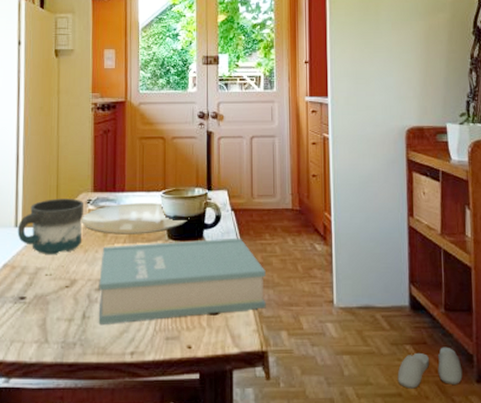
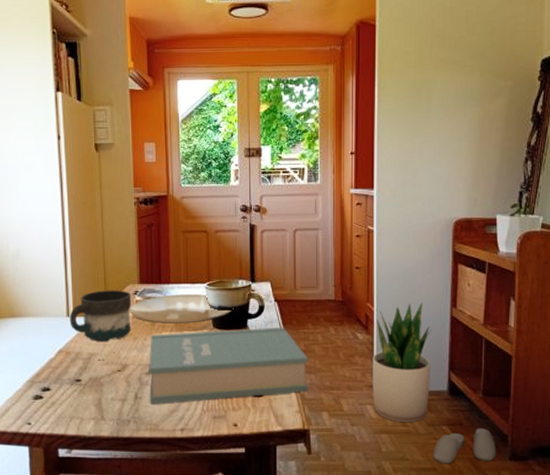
planter: none [332,211,391,342] -> present [372,302,432,423]

